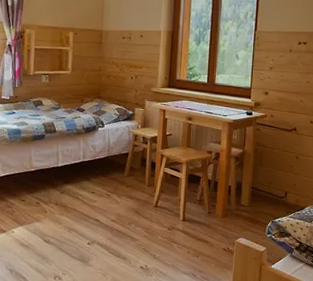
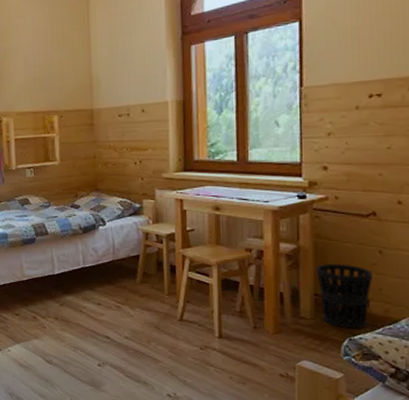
wastebasket: none [254,164,291,214] -> present [316,263,374,330]

